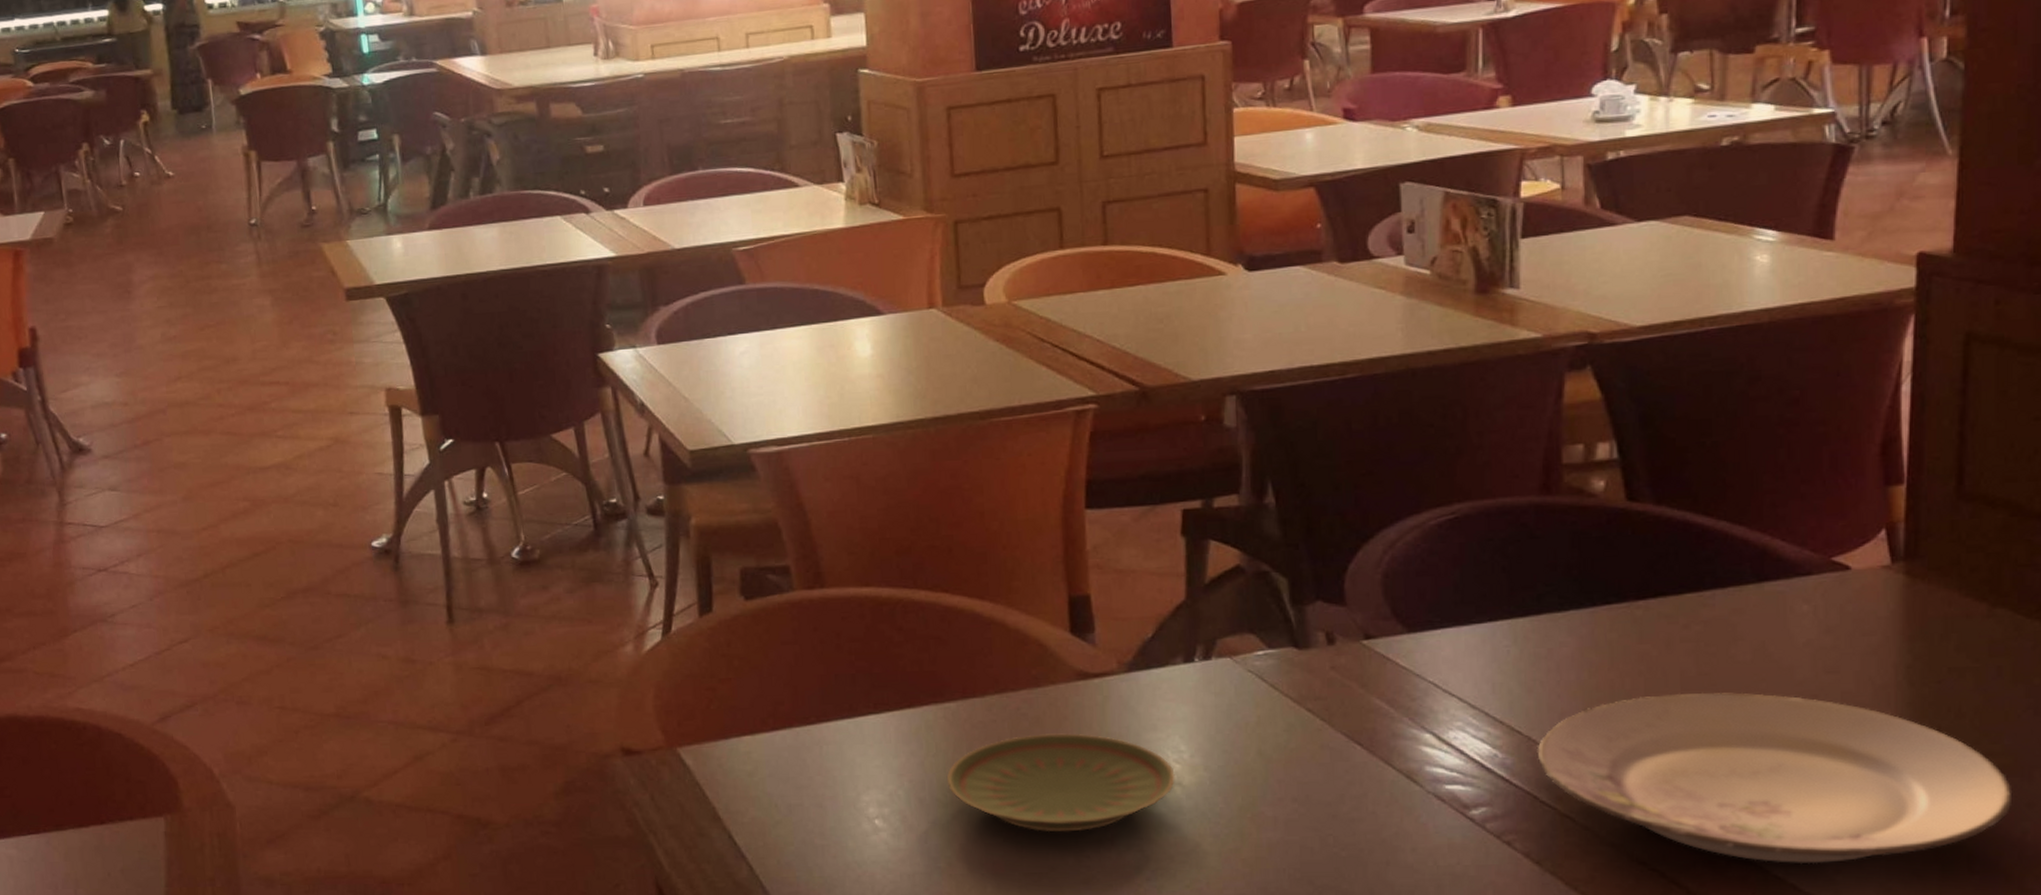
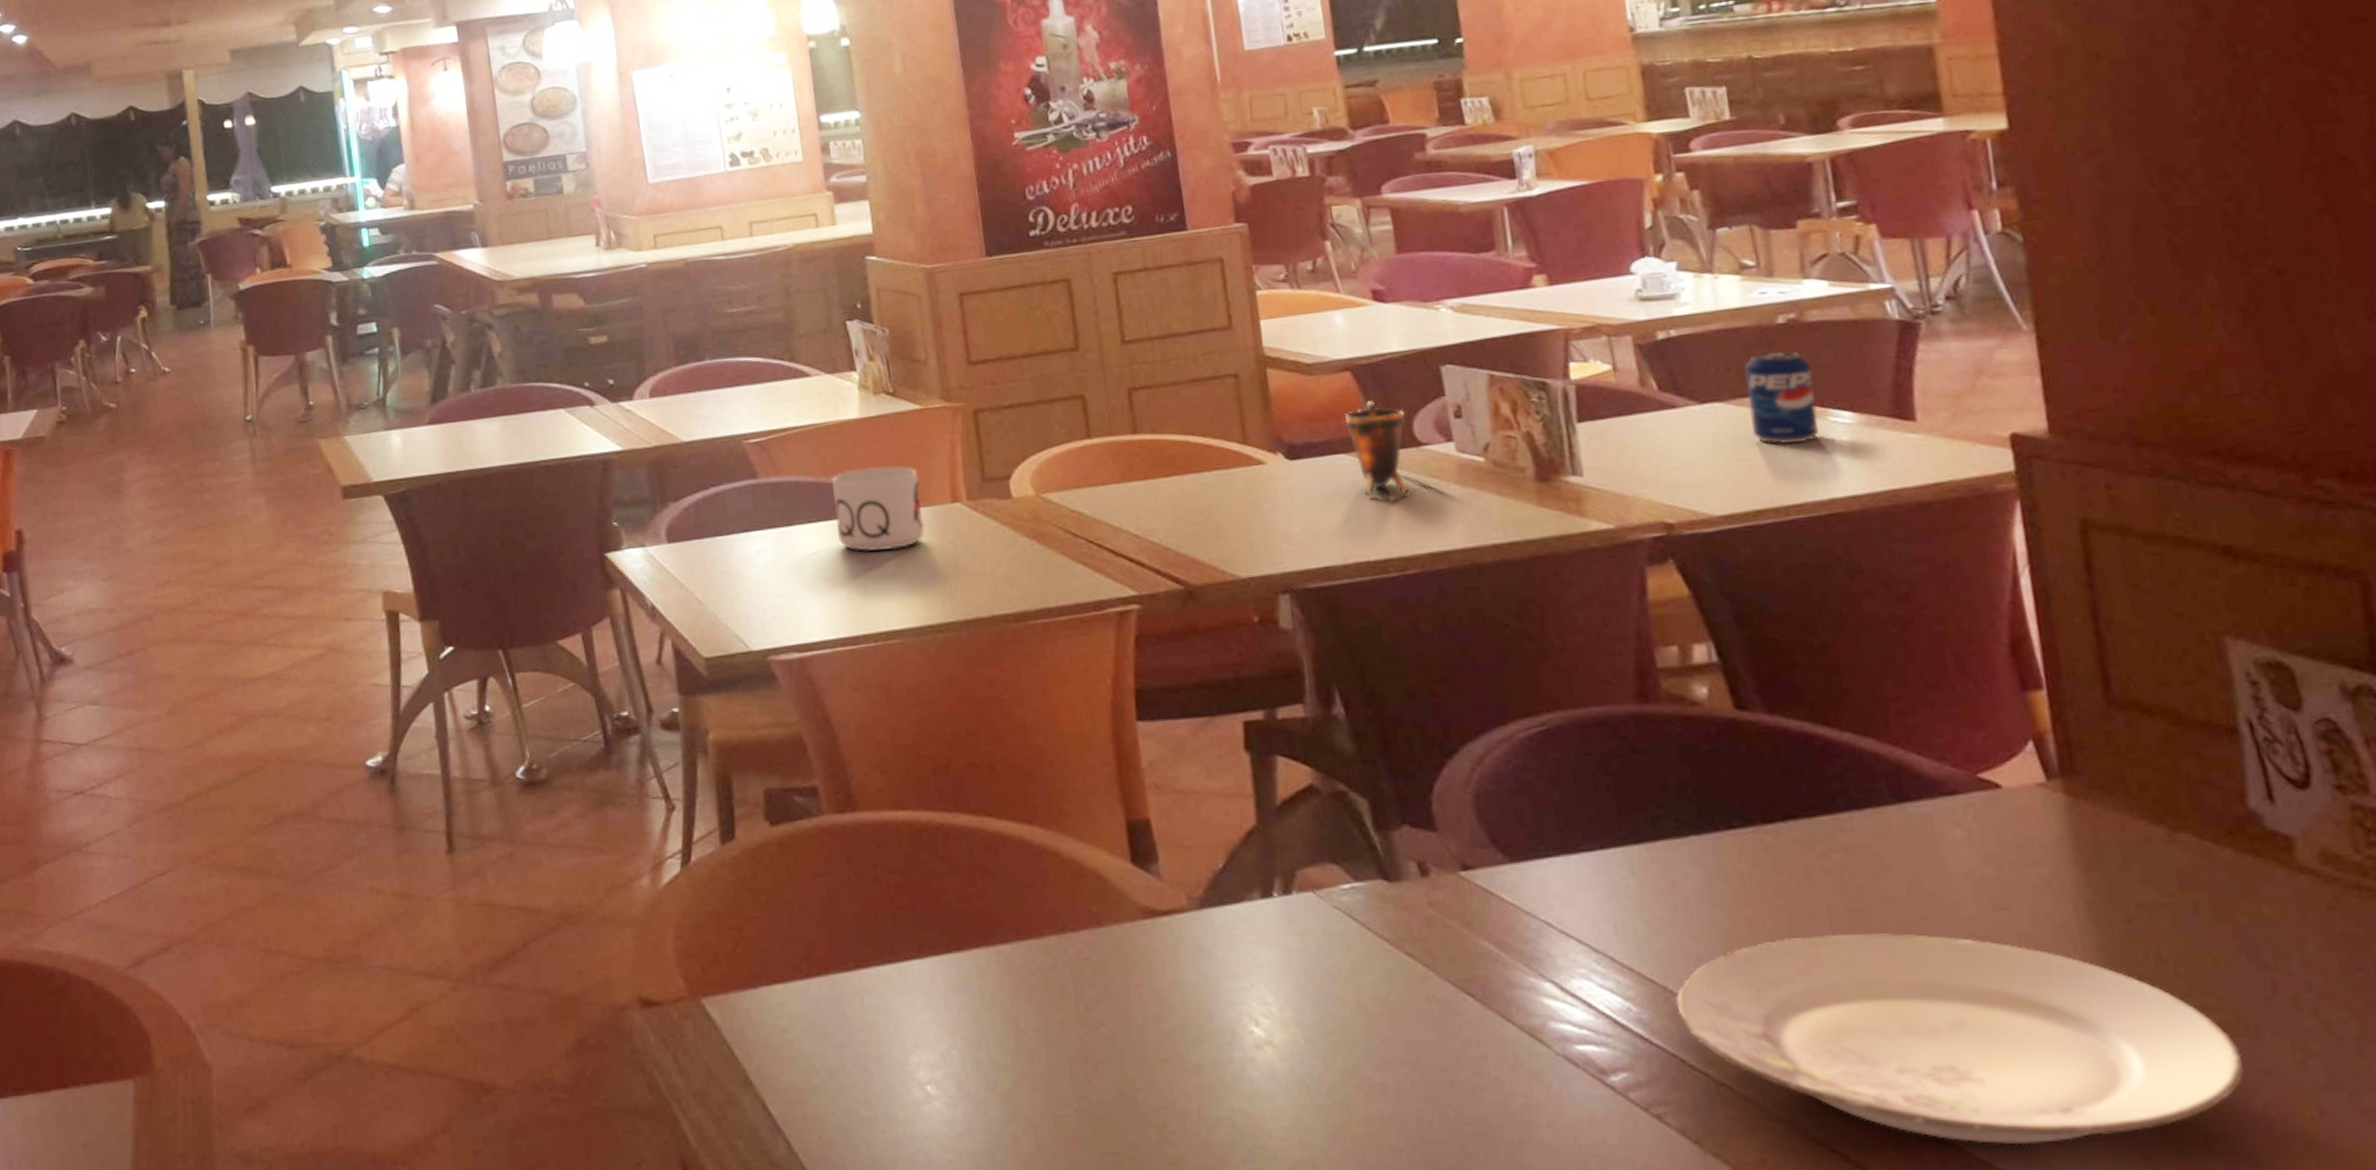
mug: none [814,273,901,353] -> present [831,465,925,551]
plate: present [947,733,1176,833] -> none [1005,981,1266,1102]
cup: none [1304,216,1361,305] -> present [1344,401,1410,496]
beverage can: none [1681,172,1746,261] -> present [1744,350,1819,445]

